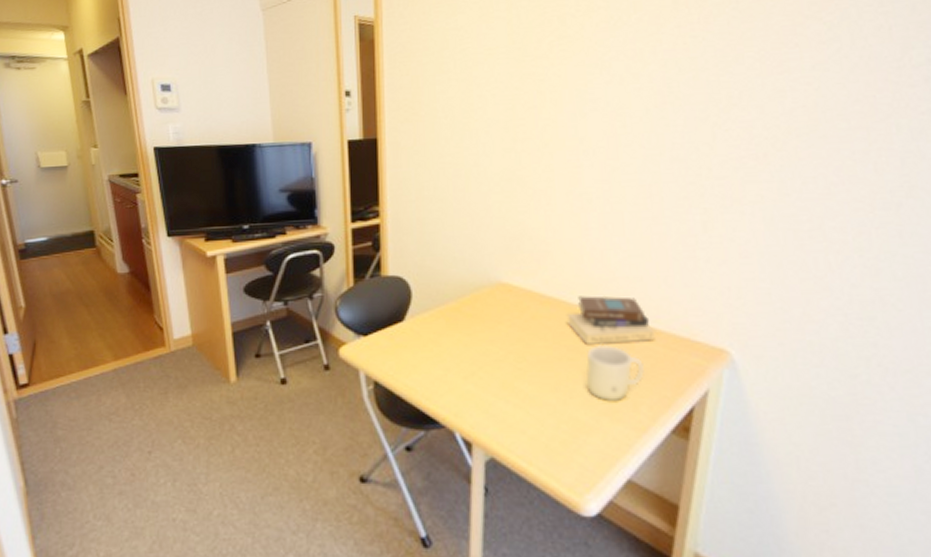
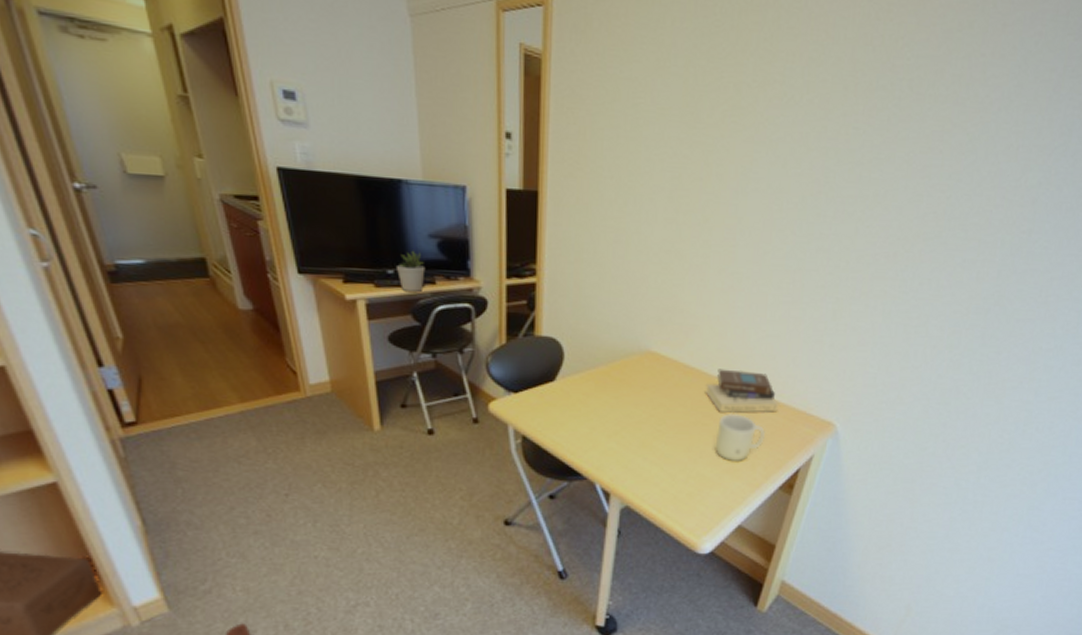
potted plant: none [250,205,277,245] -> present [395,250,426,293]

